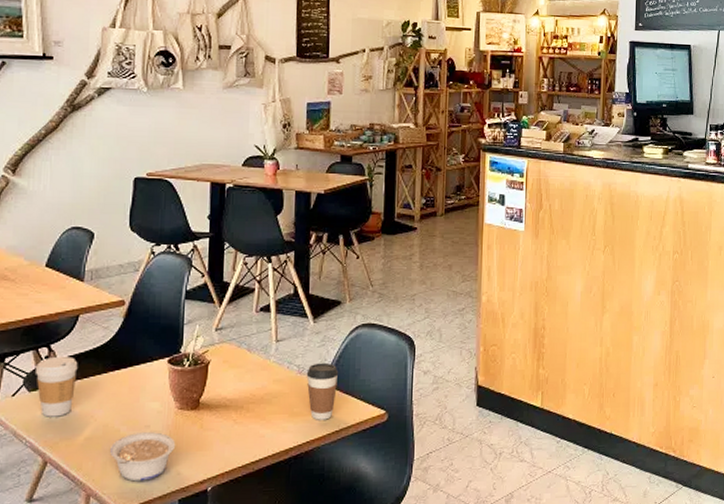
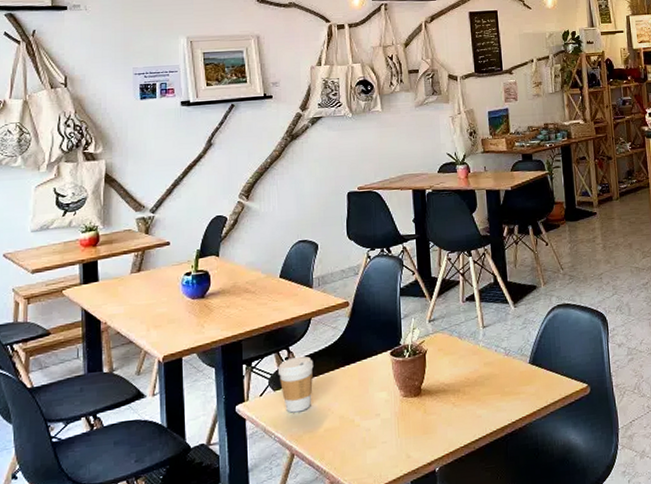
legume: present [110,432,176,482] -> none [347,419,404,467]
coffee cup: present [306,362,339,420] -> none [512,343,542,398]

